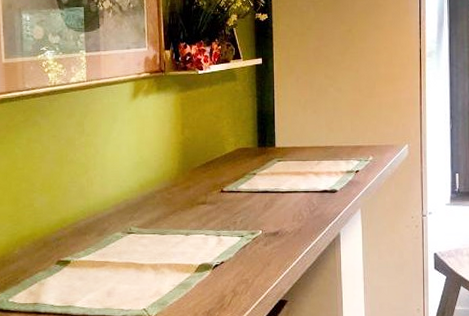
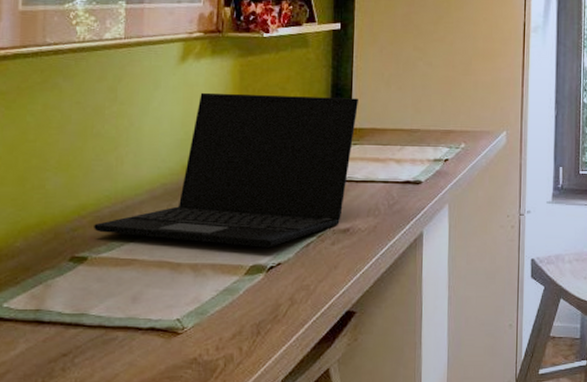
laptop: none [73,122,280,249] -> present [94,92,358,248]

